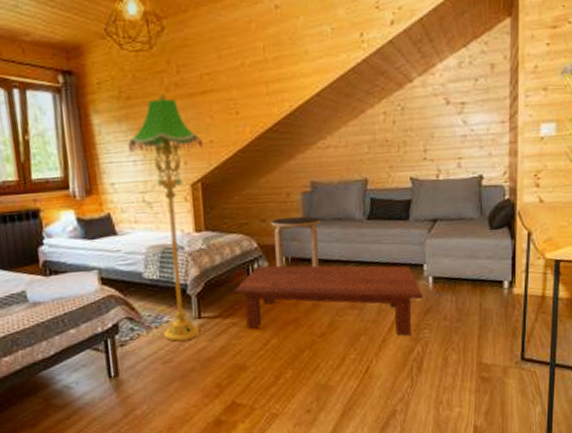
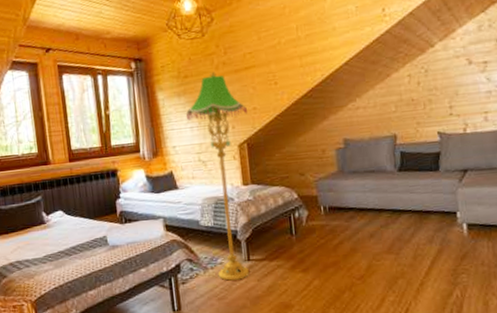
coffee table: present [233,265,424,336] -> none [278,213,459,280]
side table: present [271,216,321,268] -> none [309,169,355,216]

